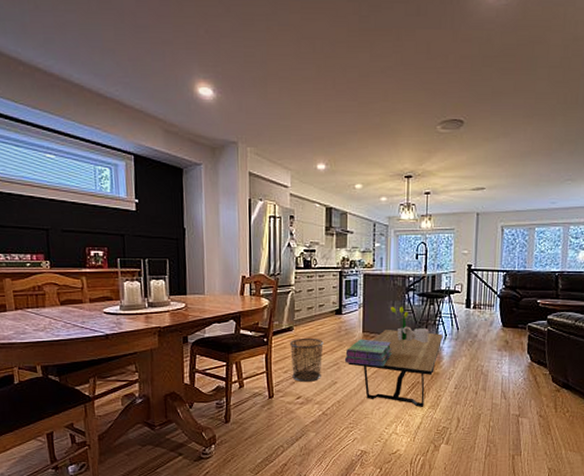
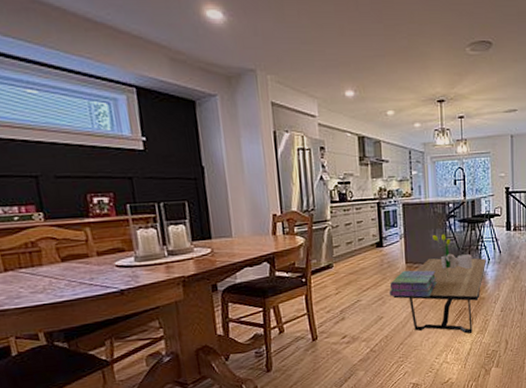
waste bin: present [289,337,324,382] -> none [329,273,367,321]

